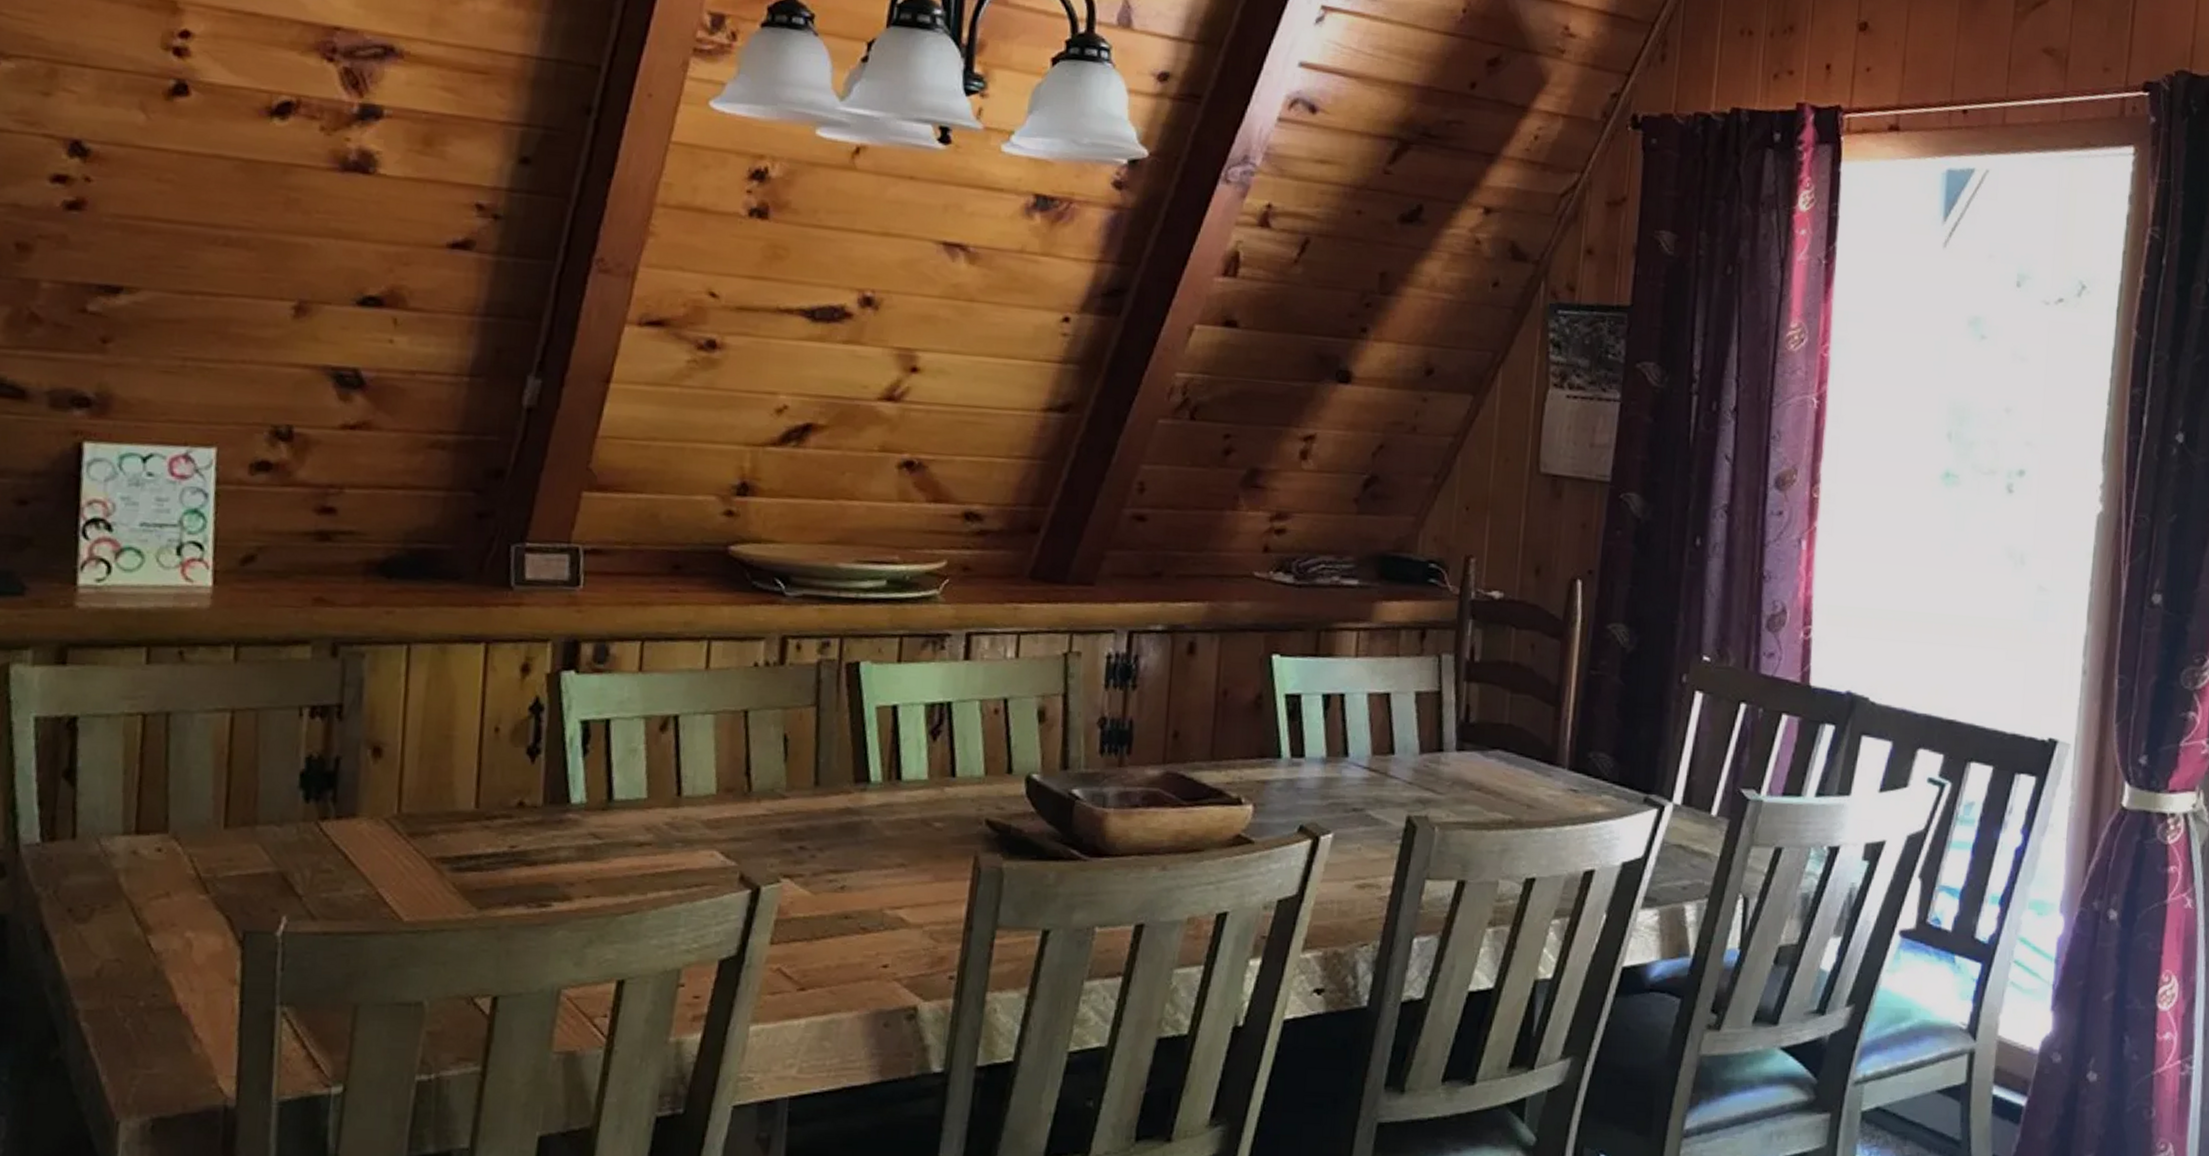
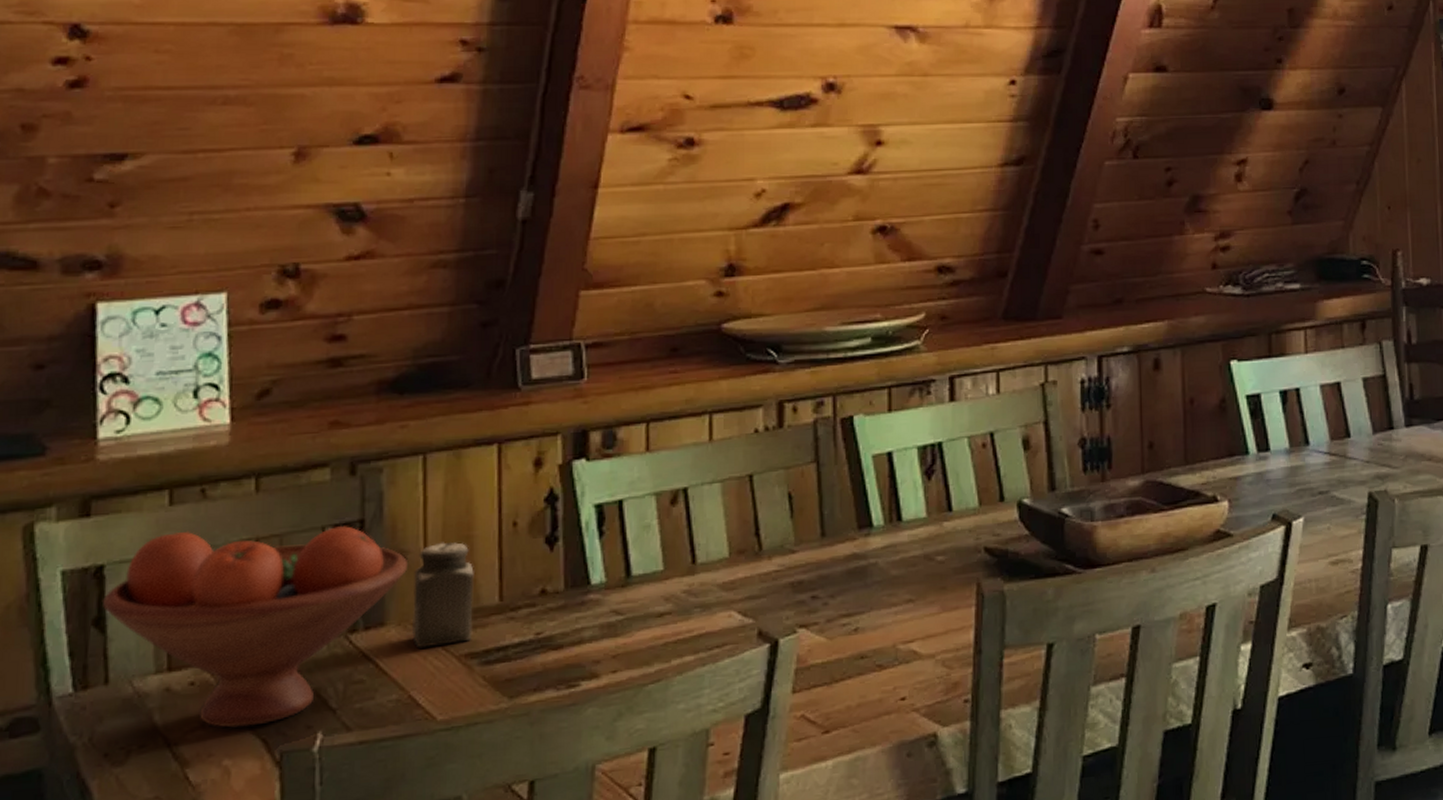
fruit bowl: none [73,692,385,901] -> present [101,526,409,728]
salt shaker: none [383,738,452,846] -> present [411,541,474,648]

